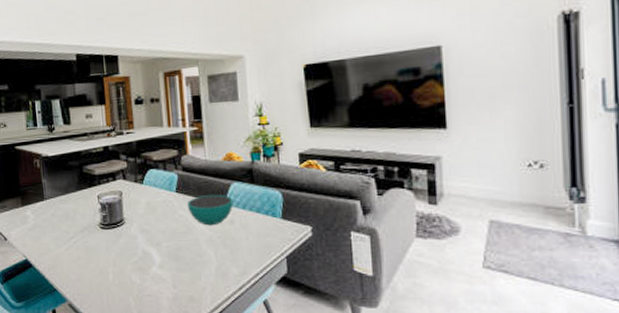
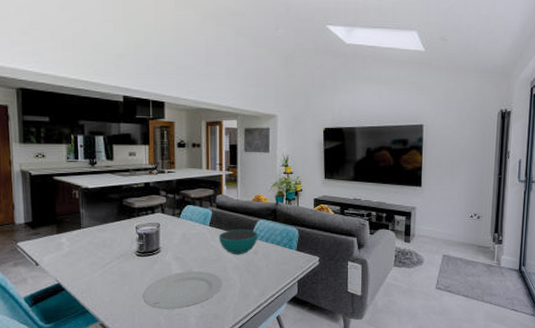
plate: none [109,244,196,289] -> present [142,270,223,309]

